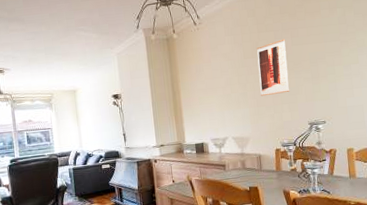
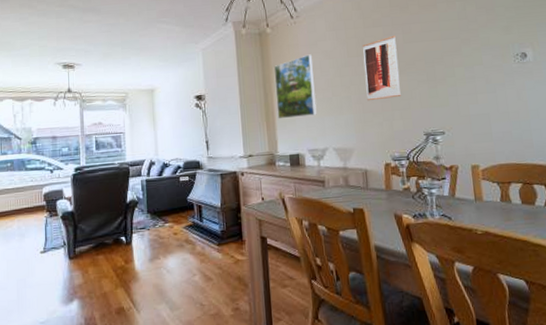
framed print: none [181,56,218,114] -> present [274,54,317,119]

